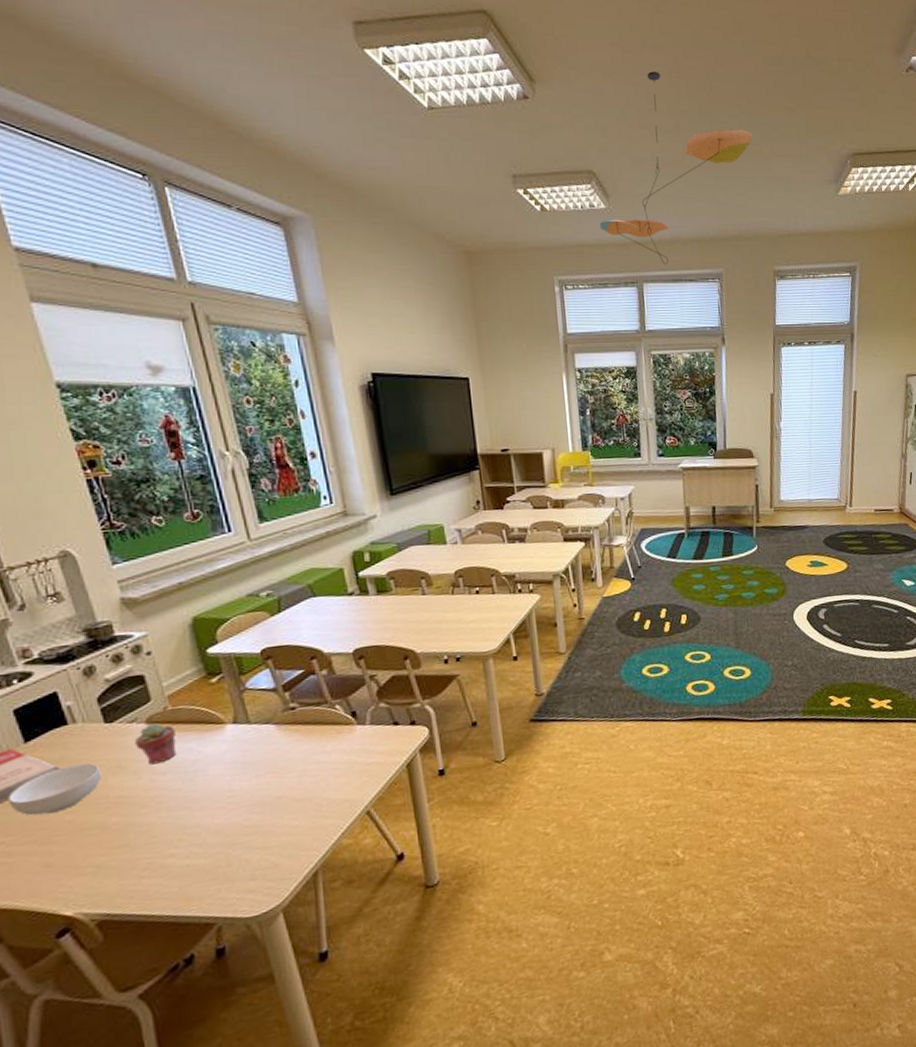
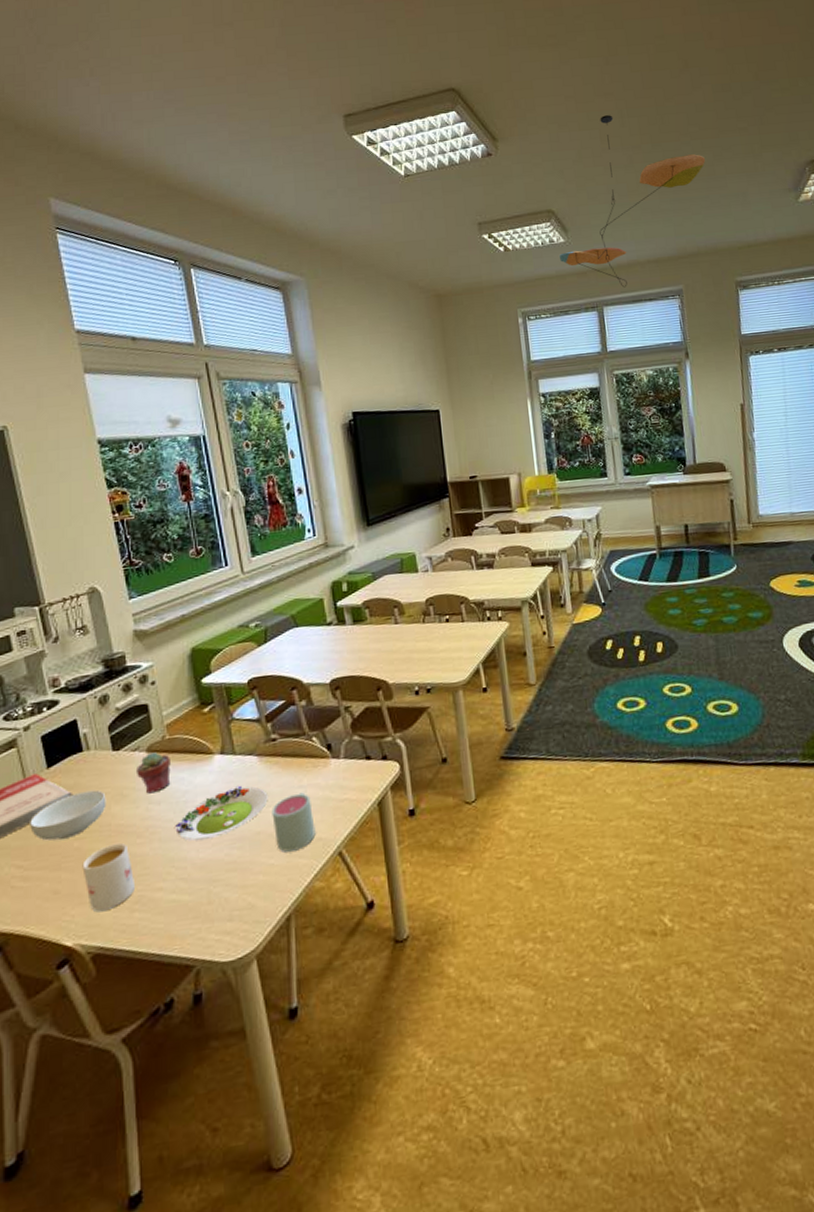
mug: none [77,813,142,881] -> present [82,842,135,912]
salad plate: none [185,753,289,808] -> present [175,785,268,841]
mug: none [293,758,342,814] -> present [272,792,316,852]

